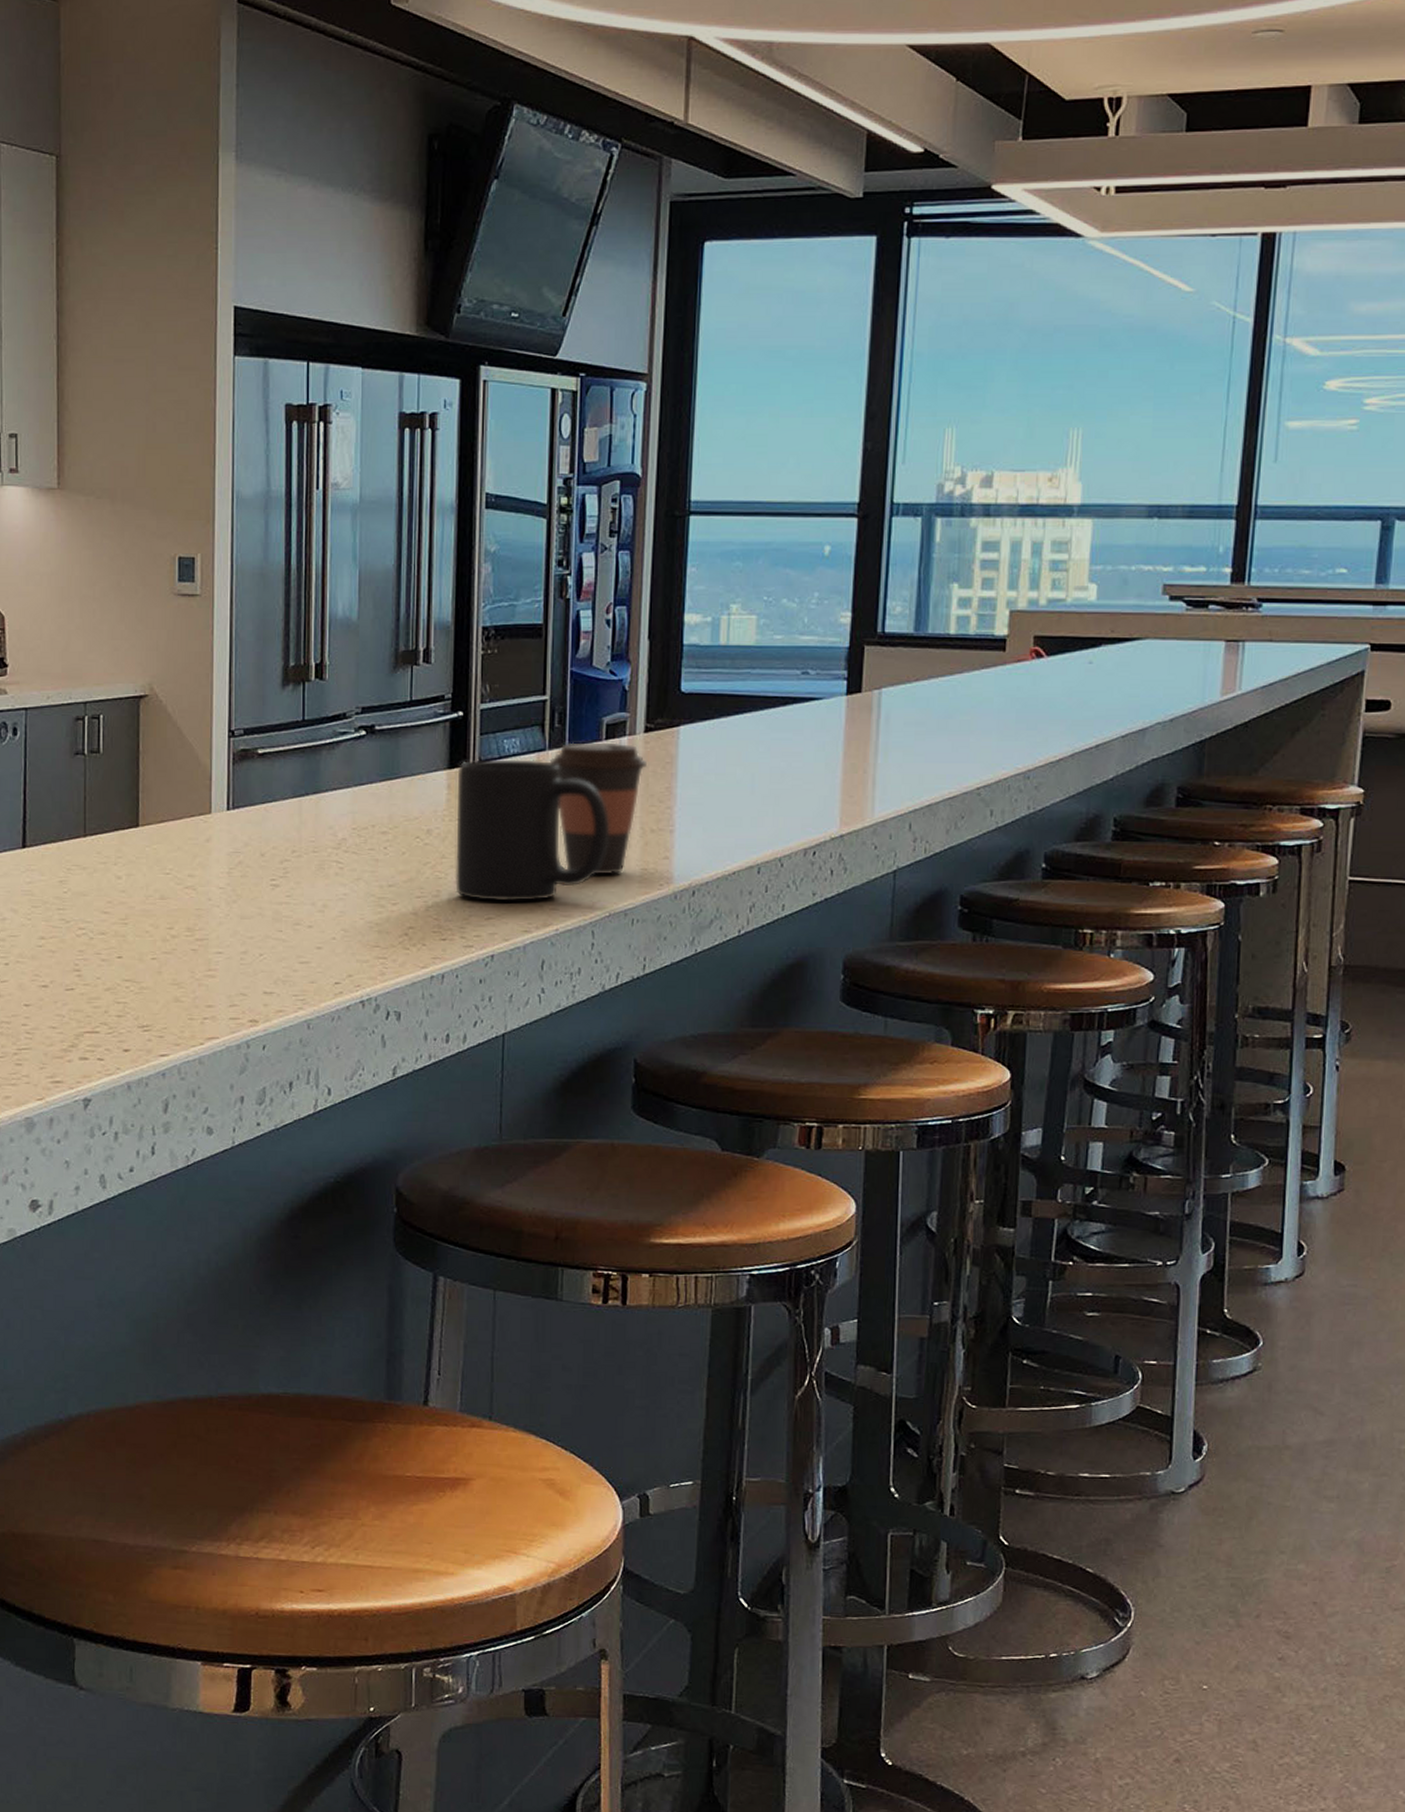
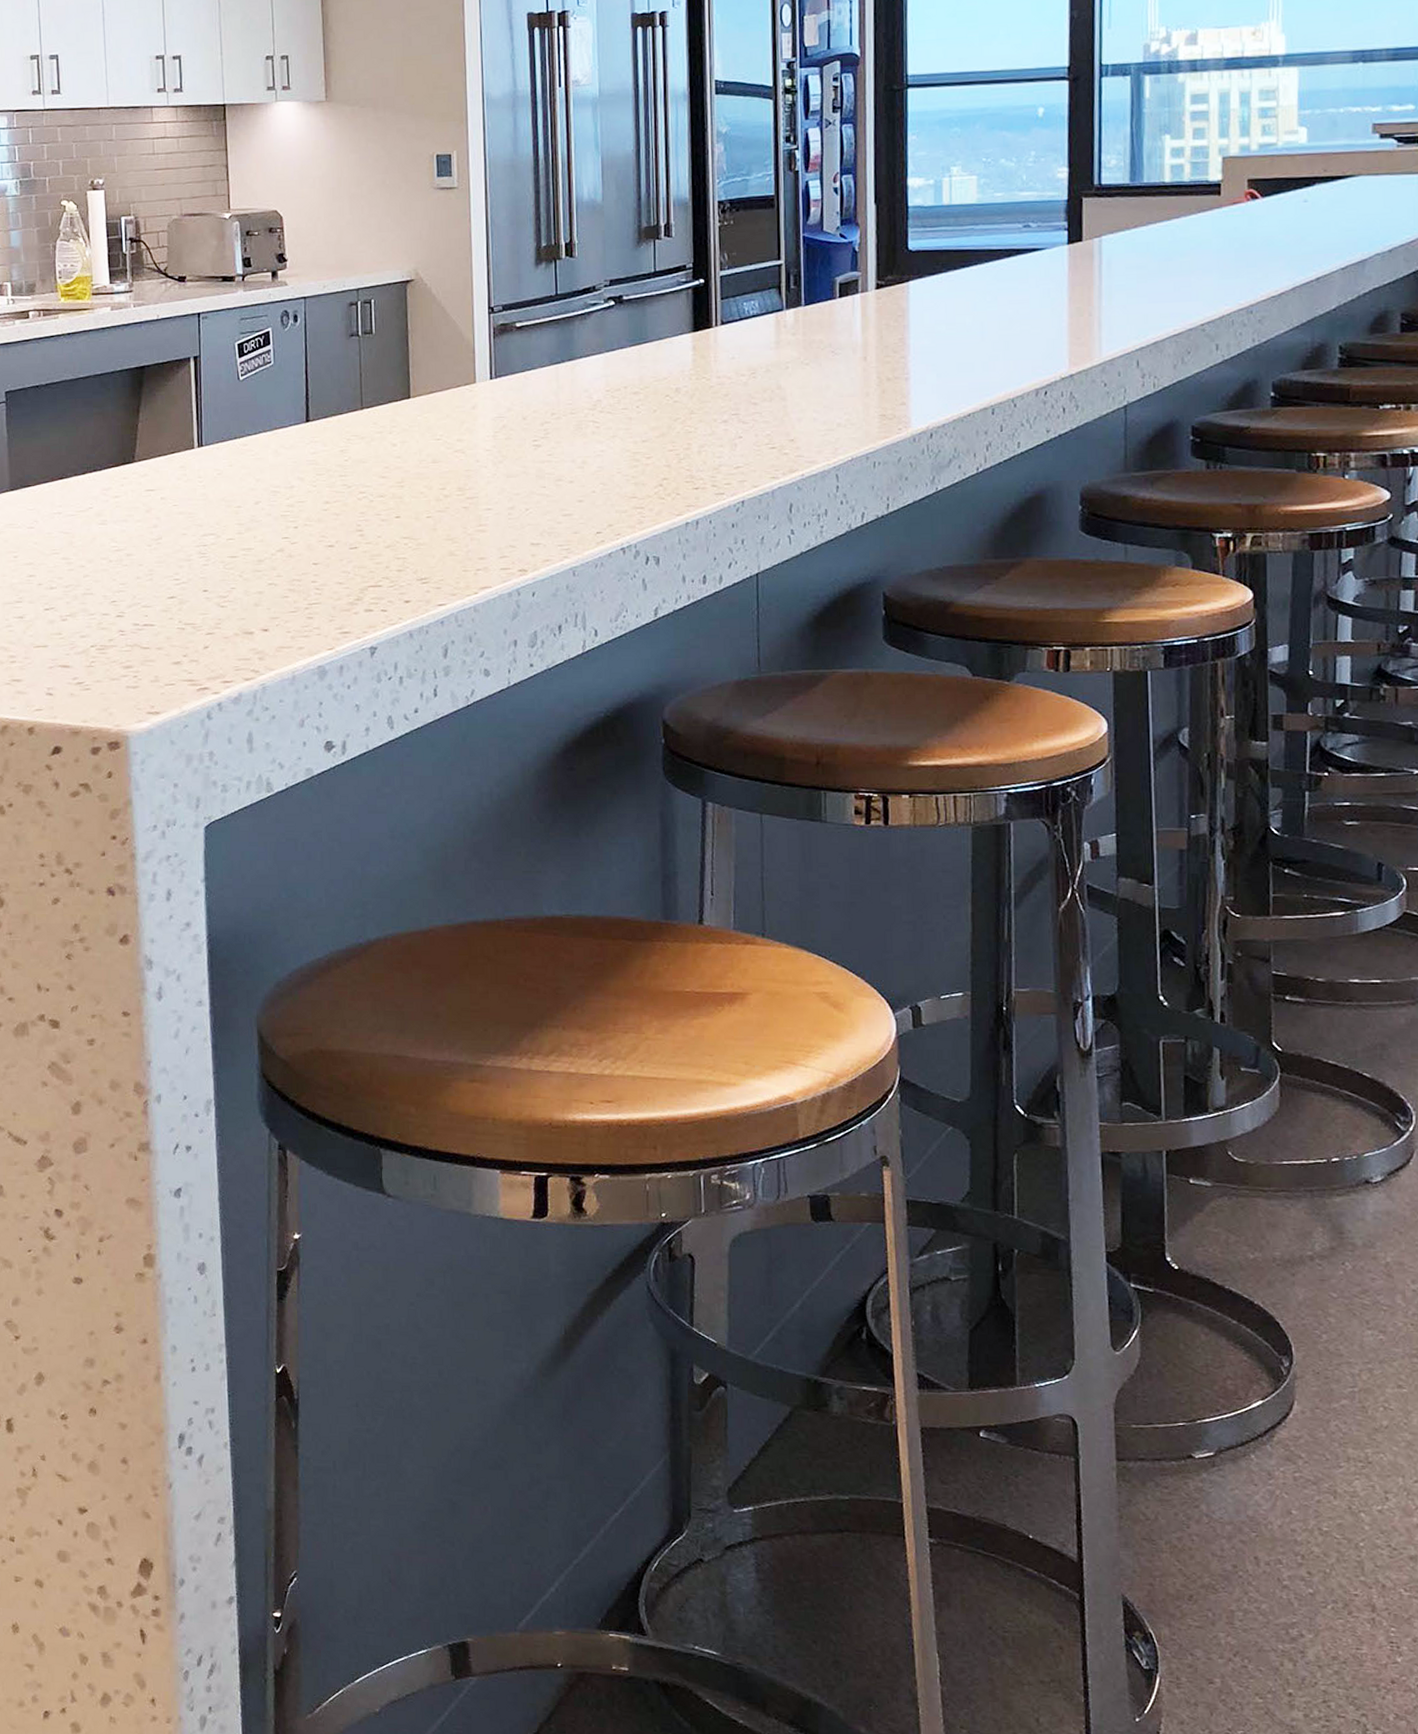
mug: present [455,759,610,902] -> none [701,319,848,452]
coffee cup: present [549,742,648,875] -> none [787,300,881,422]

